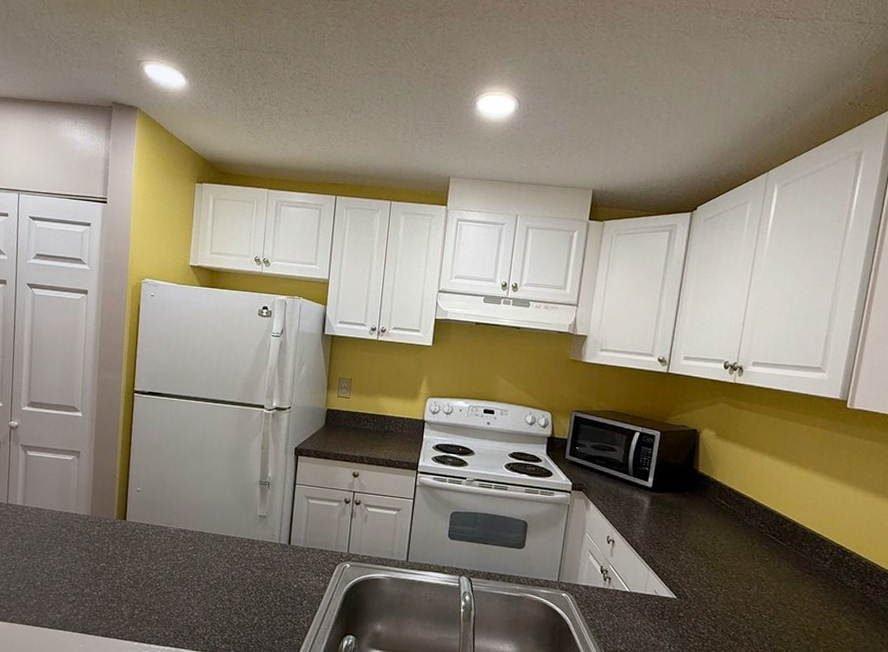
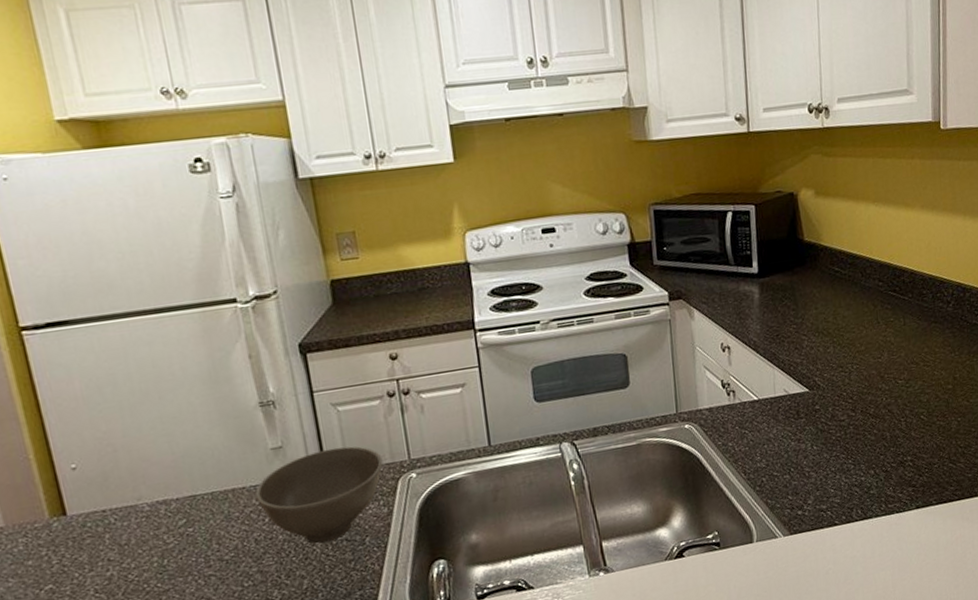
bowl: none [240,527,330,595] -> present [255,446,383,544]

